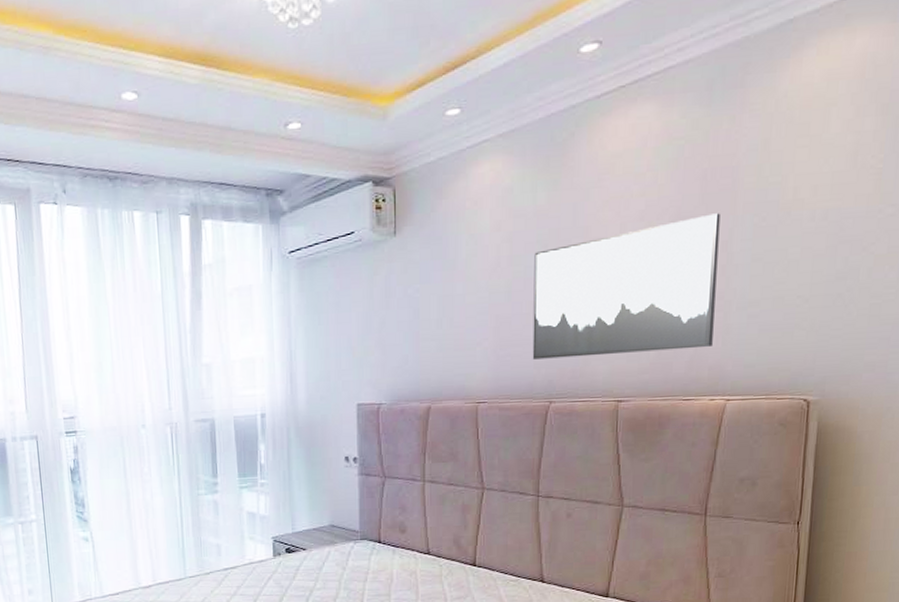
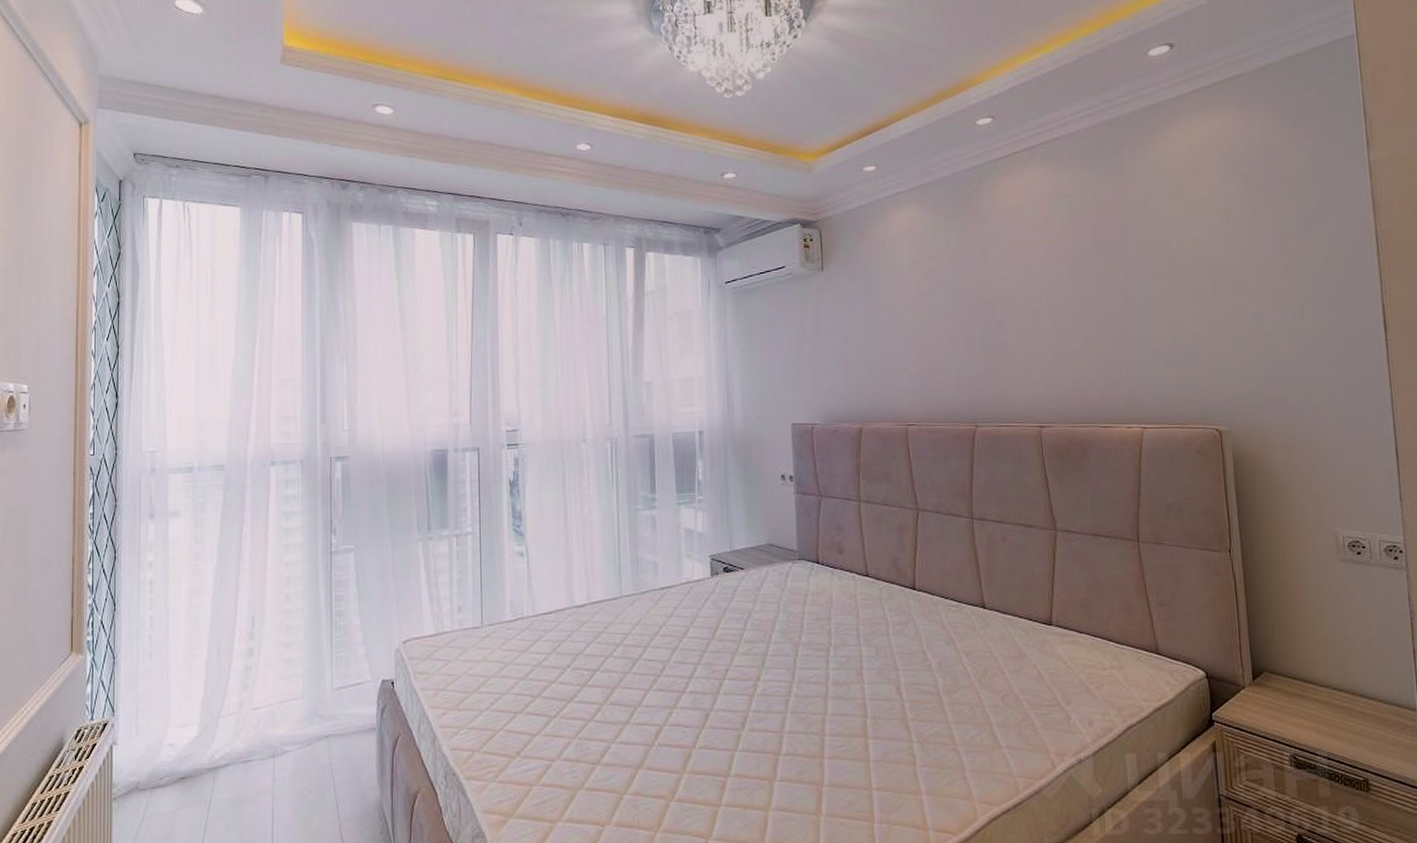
wall art: present [532,213,720,360] -> none [951,259,1123,386]

